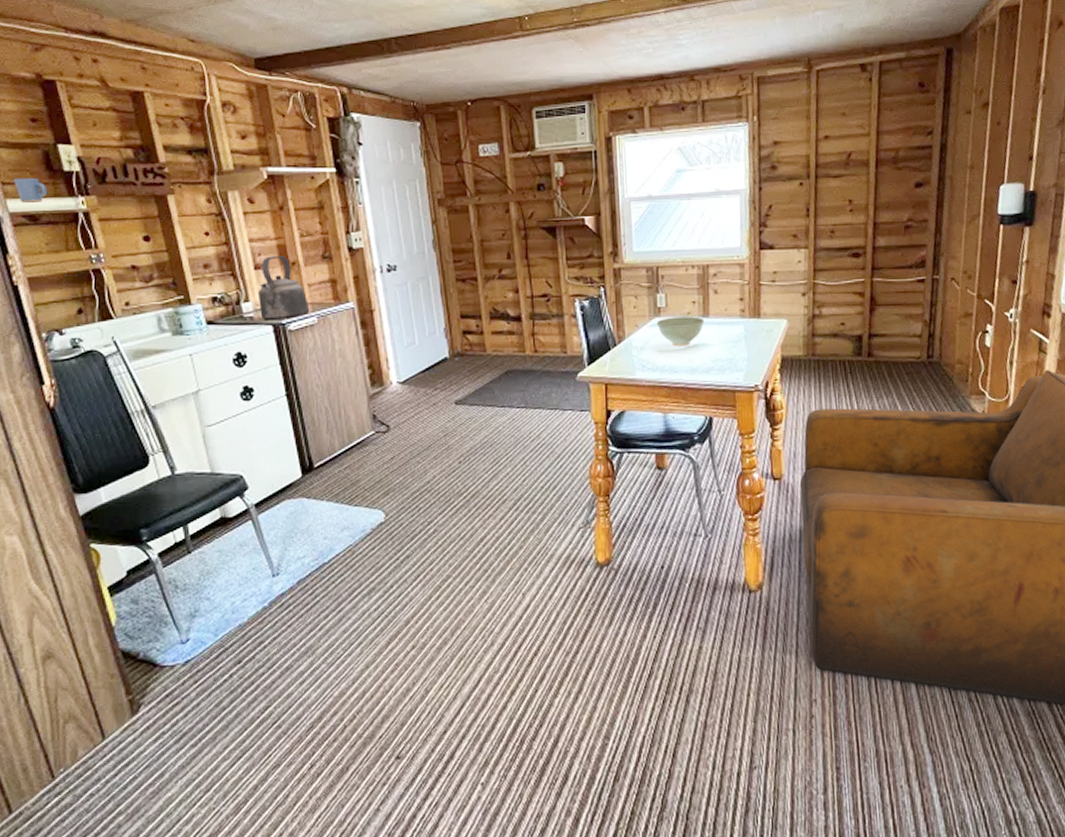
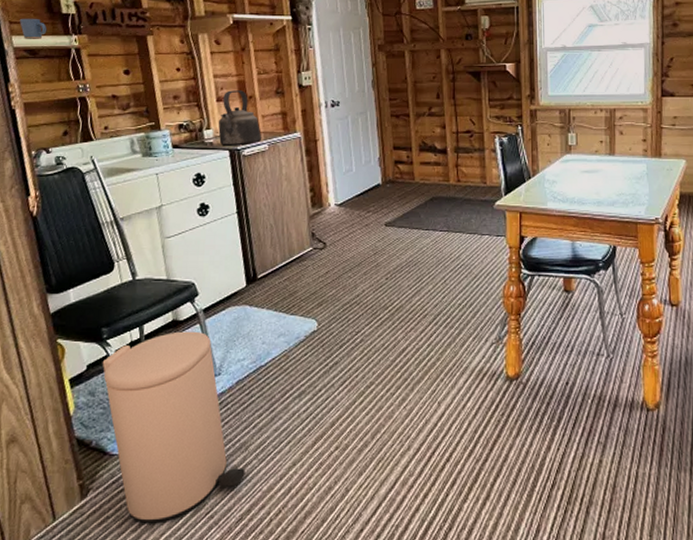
pedal bin: none [144,528,314,738] -> present [102,331,245,524]
bowl: present [656,316,705,347] -> none [567,154,611,181]

